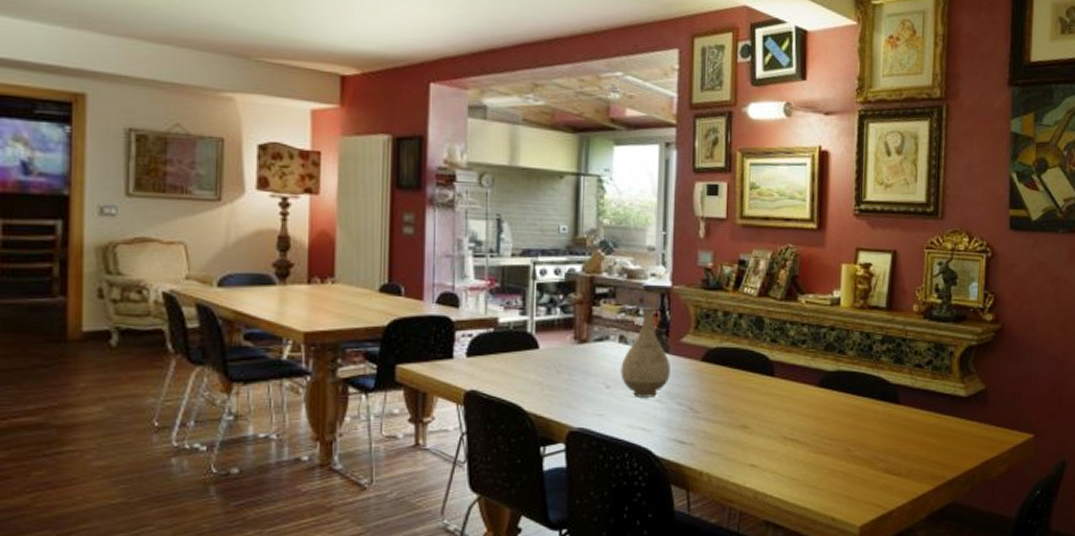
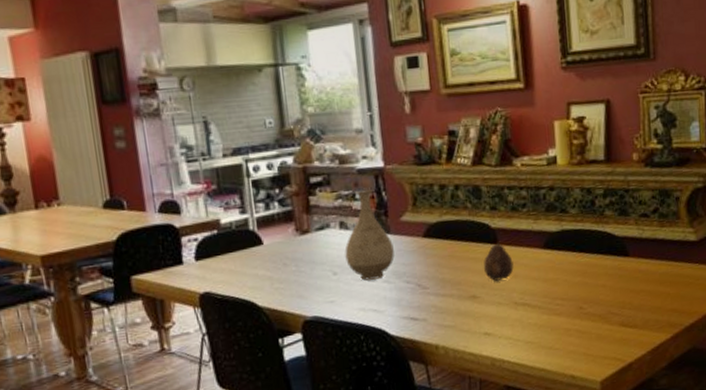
fruit: none [757,375,787,413] -> present [483,242,514,281]

